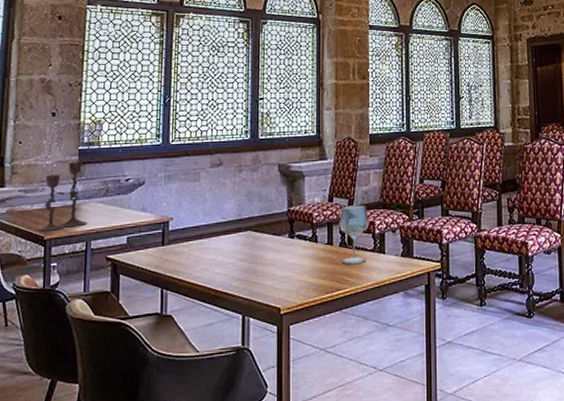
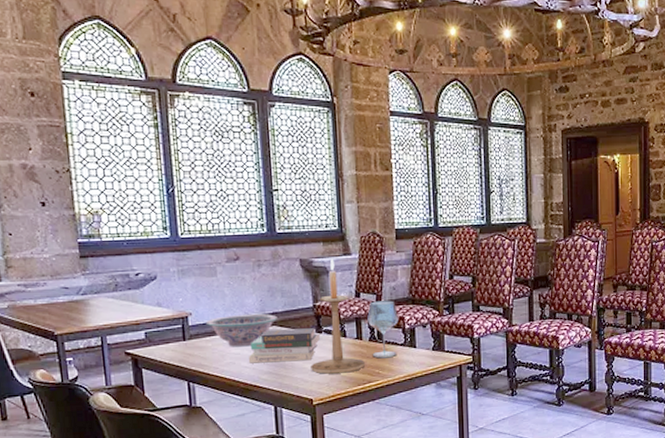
candlestick: present [38,161,87,232] -> none [45,255,99,327]
decorative bowl: none [184,218,254,253] -> present [205,314,279,347]
books: none [222,233,292,270] -> present [249,328,320,364]
candlestick: none [281,163,335,281] -> present [311,258,366,374]

